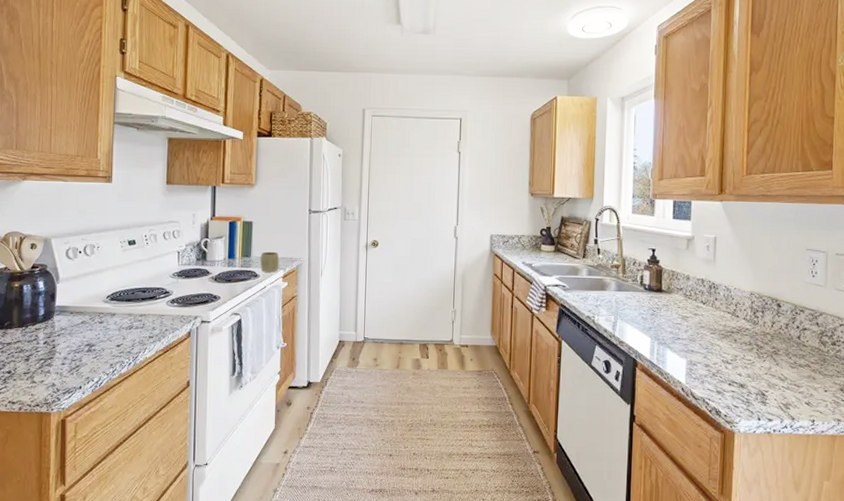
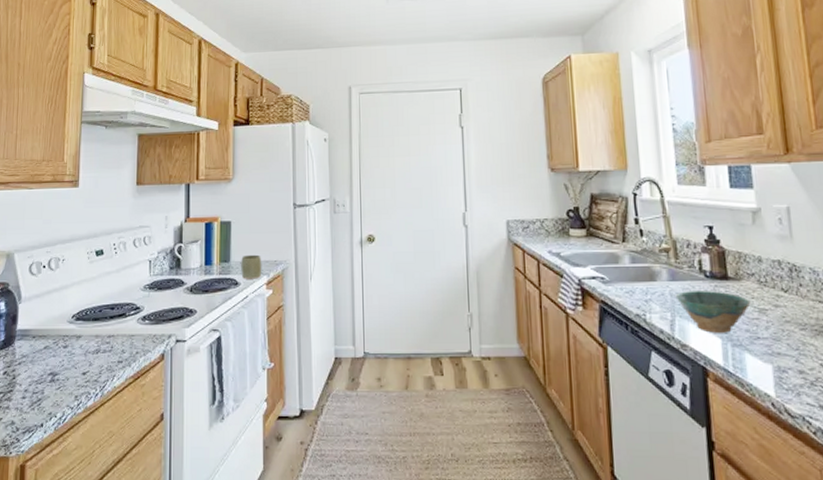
bowl: none [619,300,677,334] -> present [675,291,751,333]

